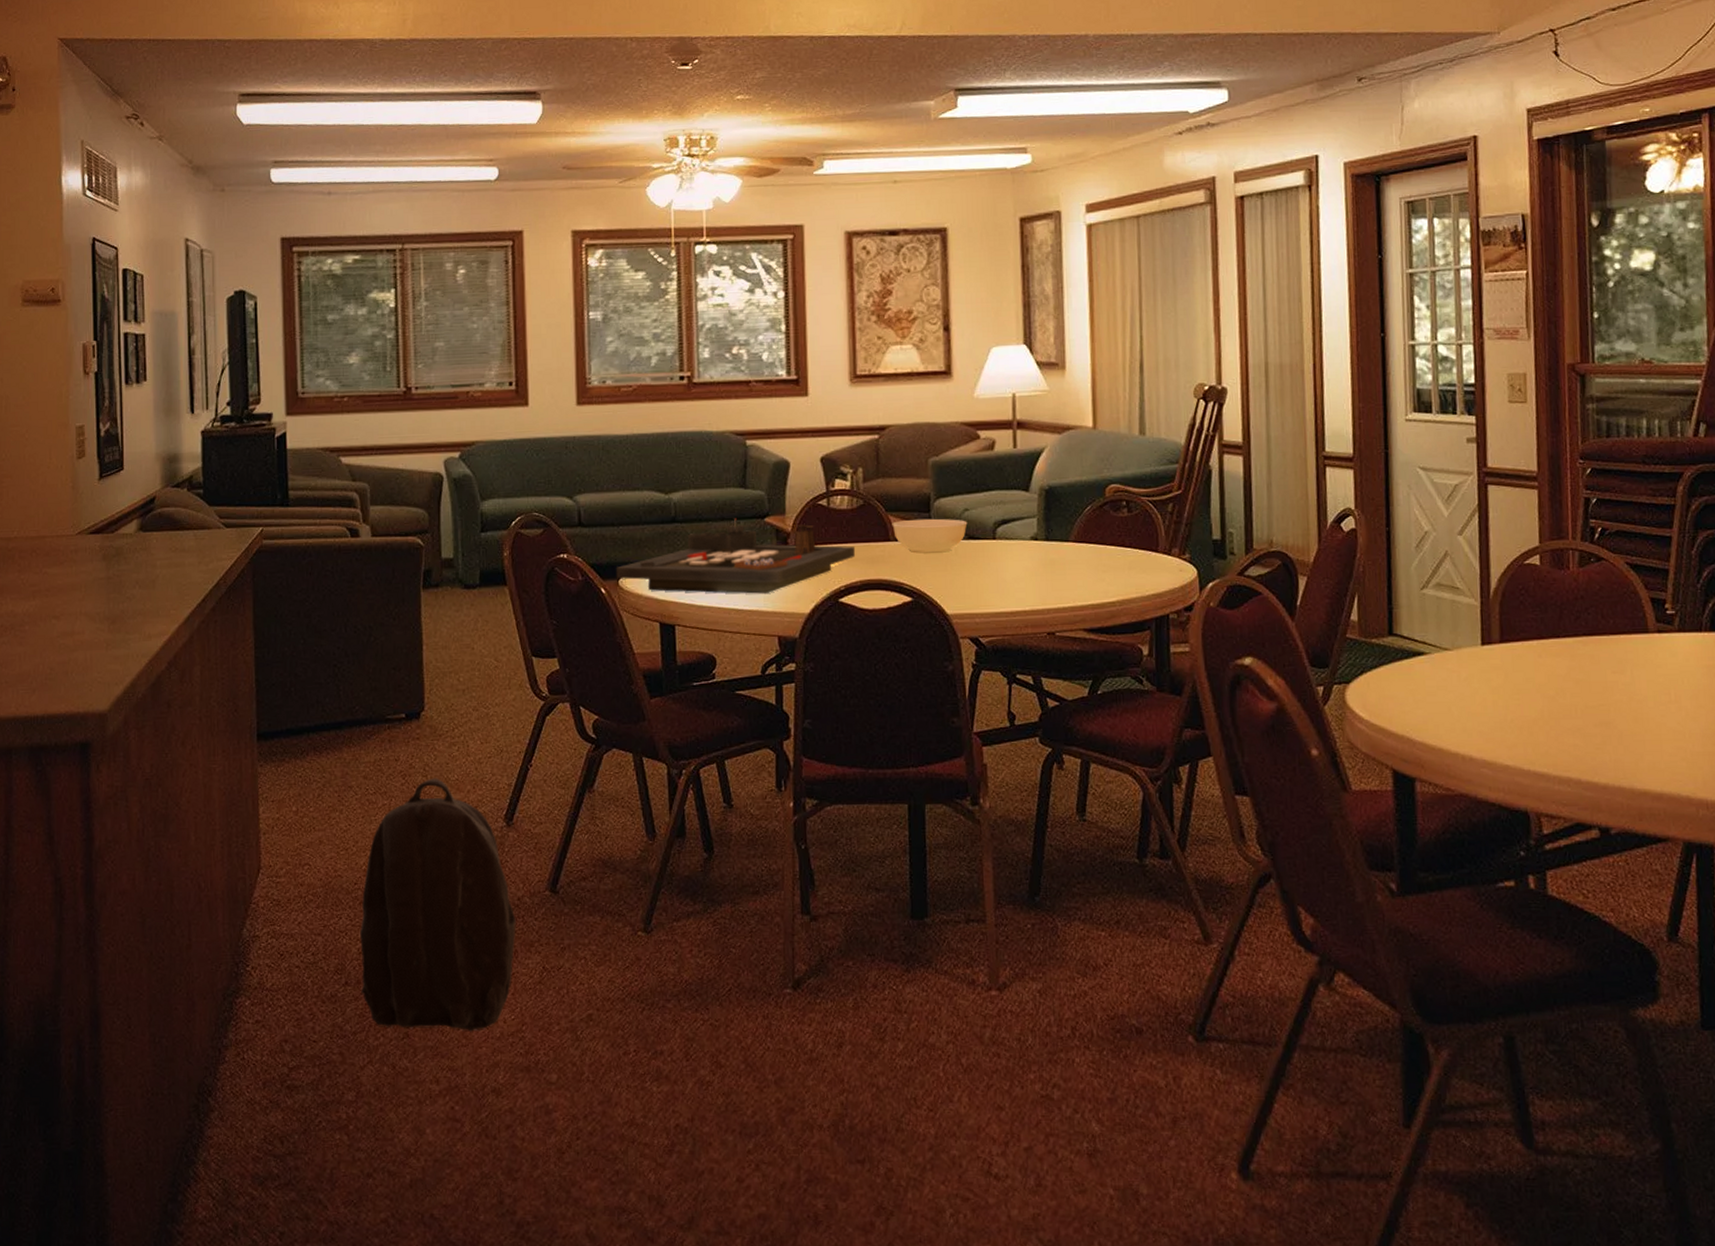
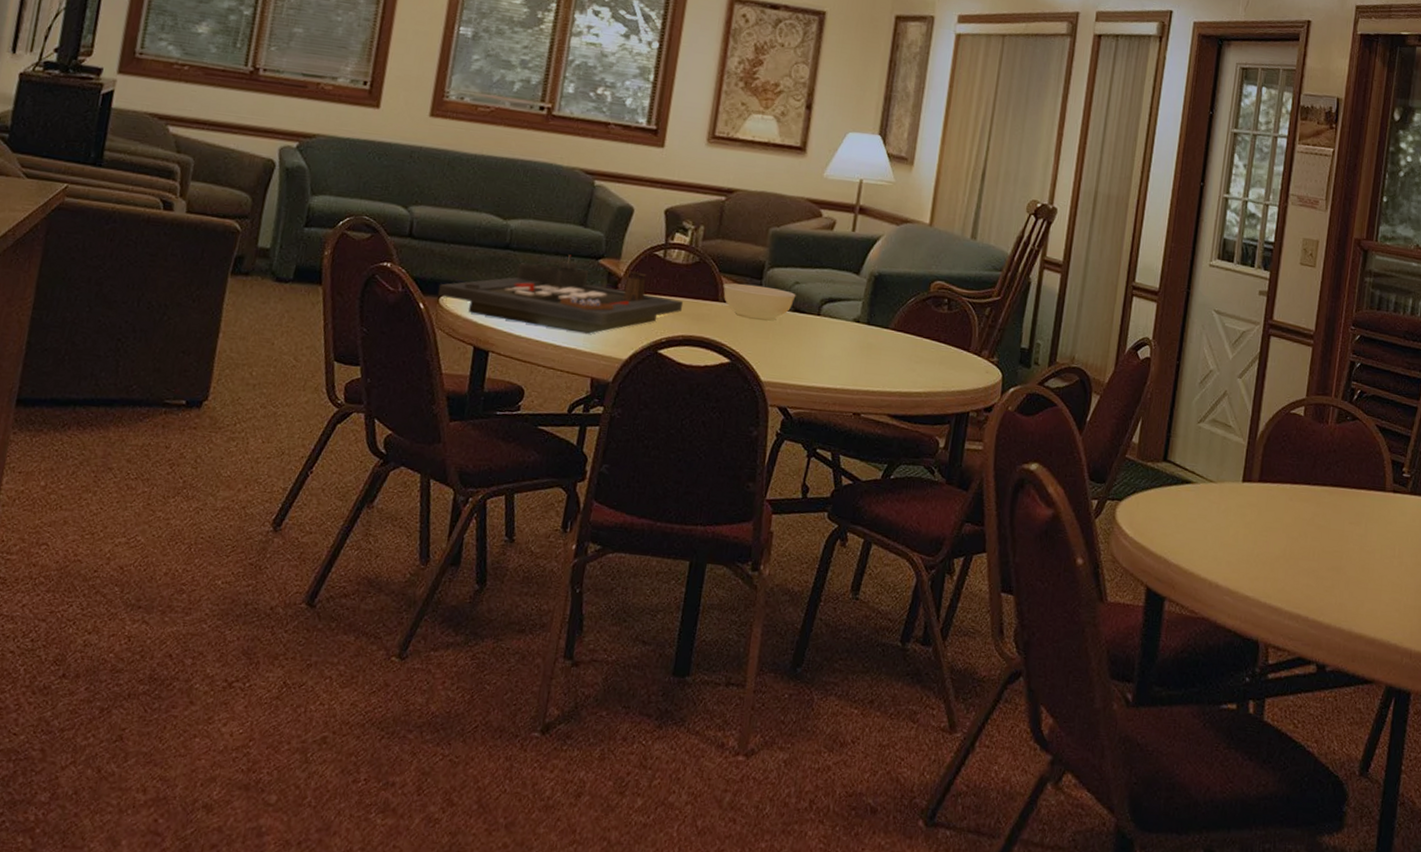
backpack: present [360,778,516,1030] -> none [78,471,265,741]

